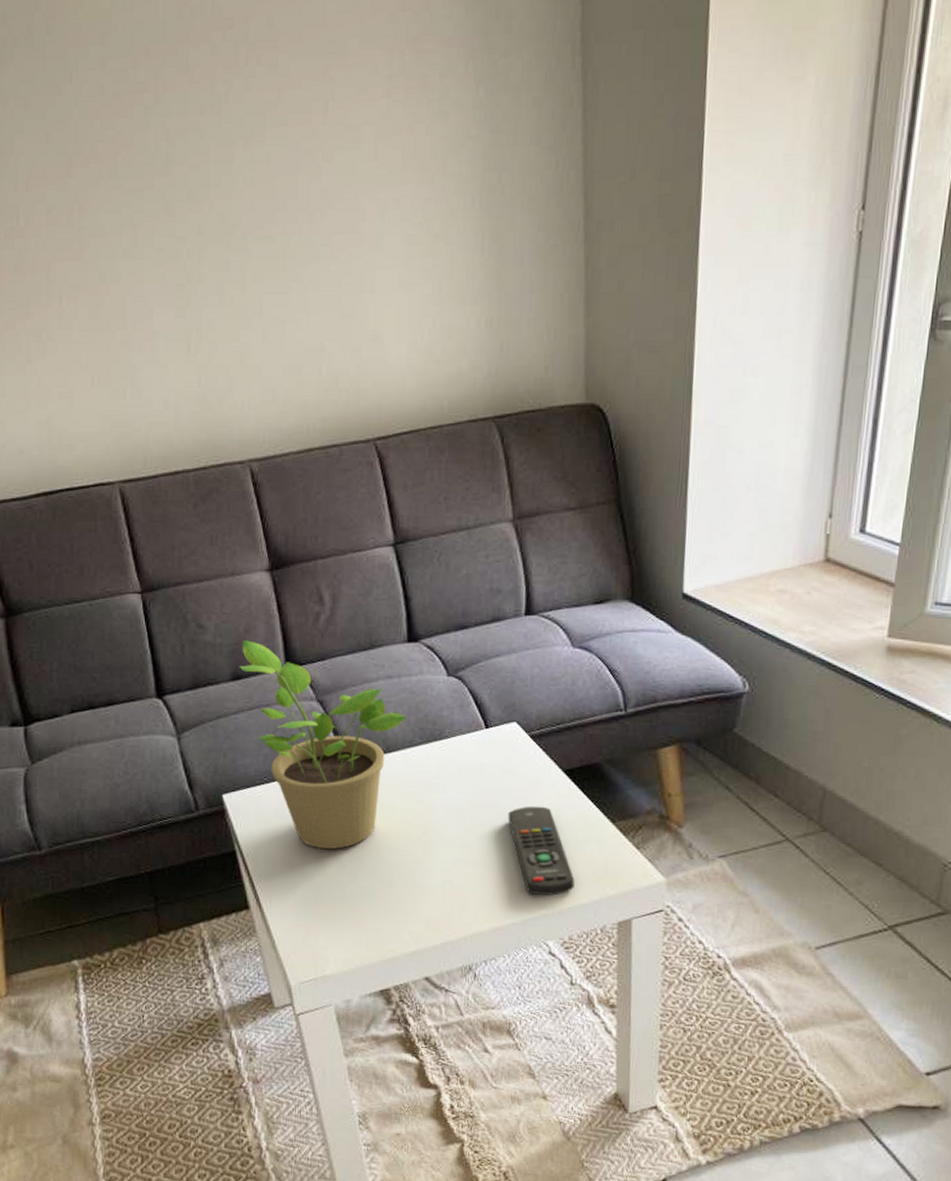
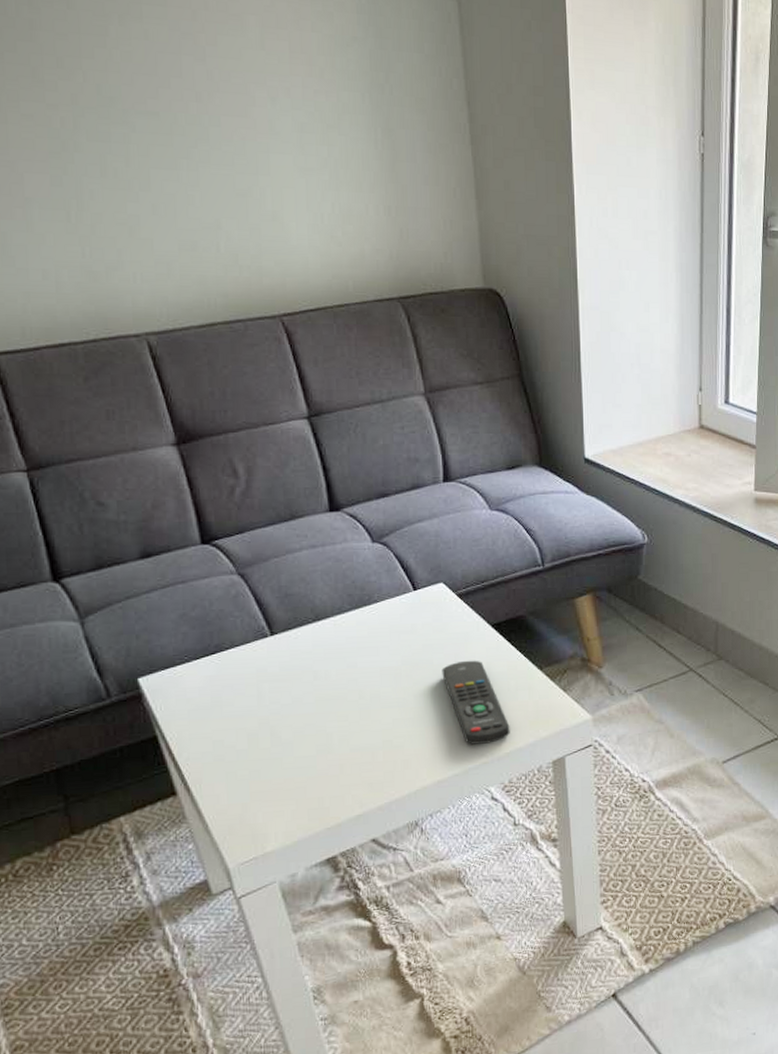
potted plant: present [239,640,406,850] -> none [148,516,334,724]

